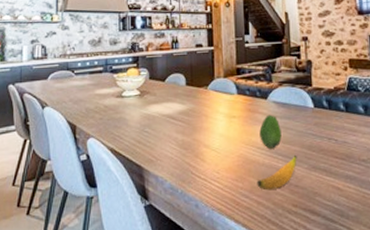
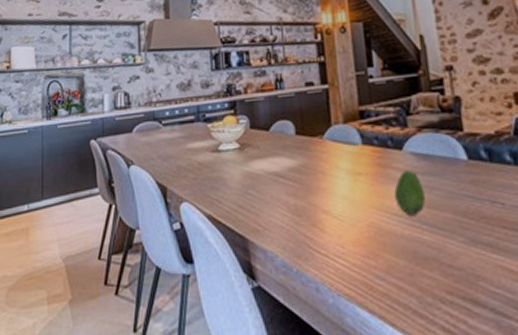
banana: present [257,156,297,191] -> none [395,225,449,272]

